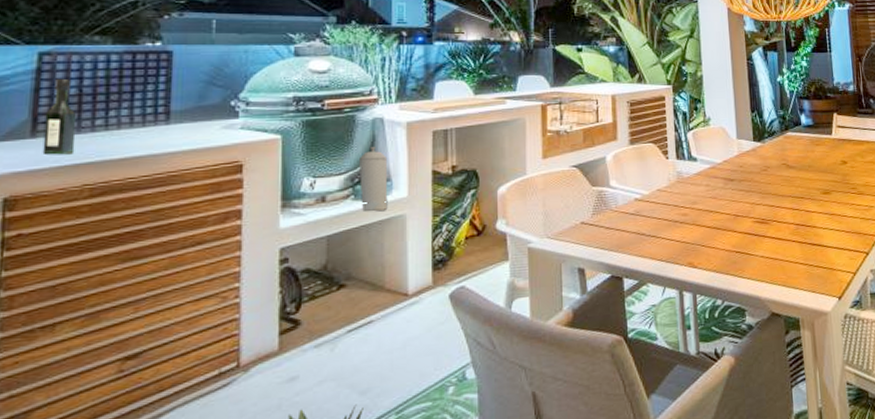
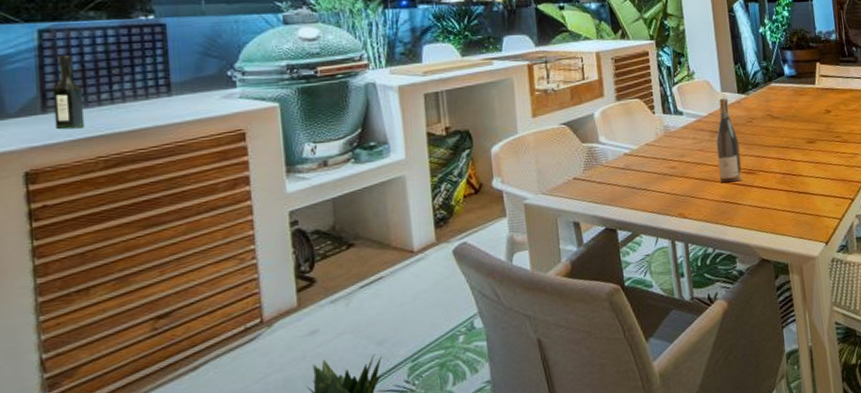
canister: present [359,147,388,213] -> none [356,111,387,175]
wine bottle: none [729,146,756,233] -> present [716,98,743,183]

